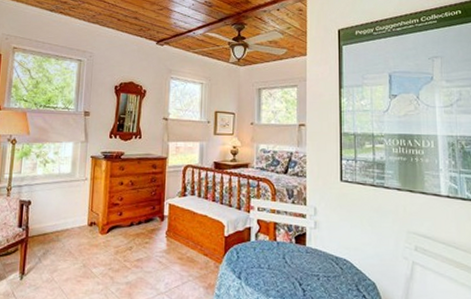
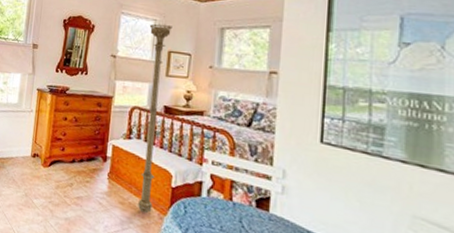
floor lamp: none [196,86,218,265] -> present [138,23,173,214]

